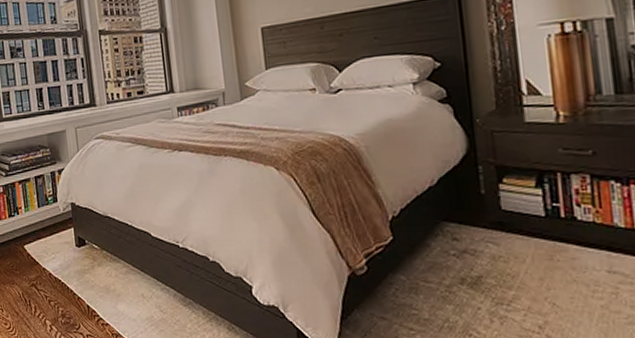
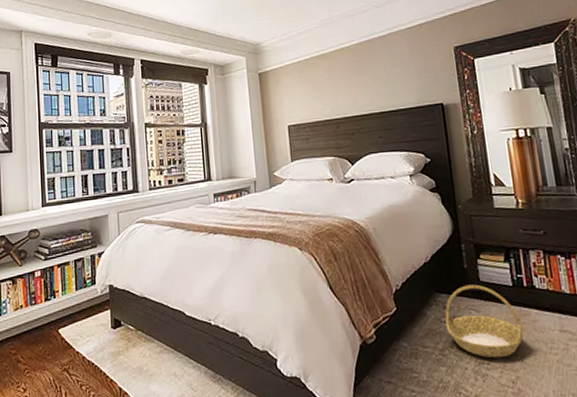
basket: none [454,213,557,299] -> present [445,284,524,359]

